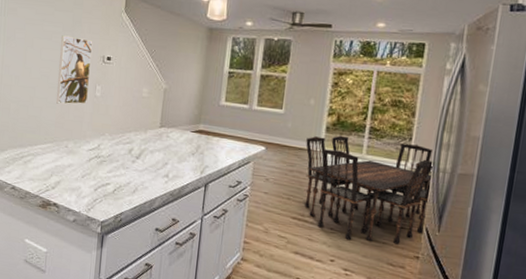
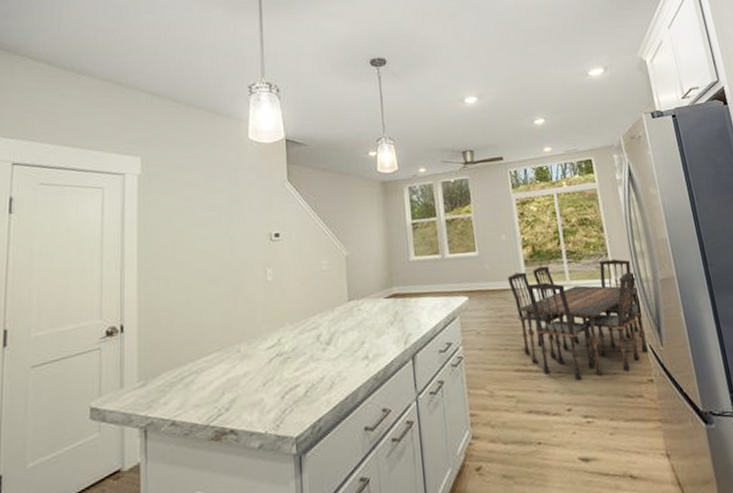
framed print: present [56,35,93,105] -> none [218,218,258,301]

